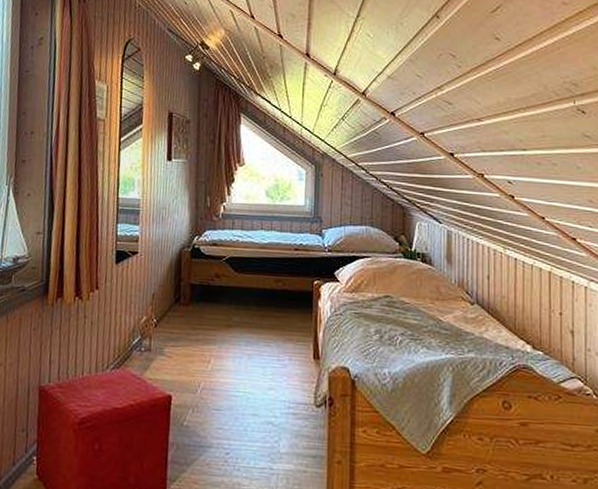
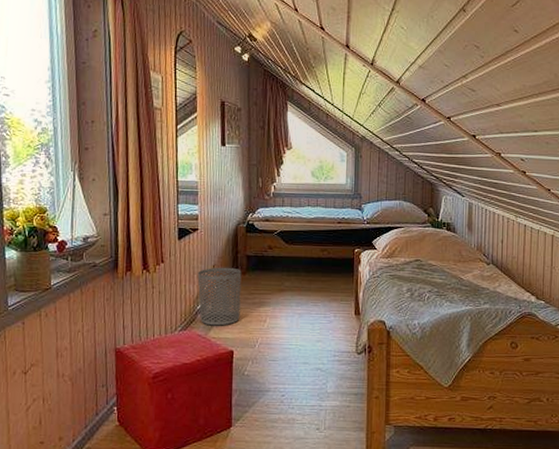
waste bin: none [135,296,185,366] -> present [197,267,242,326]

